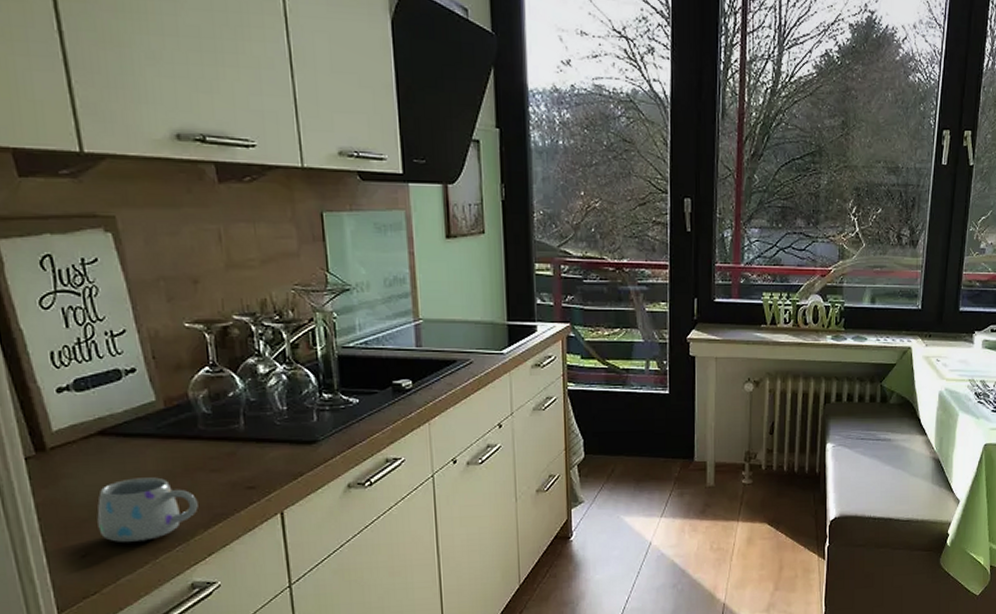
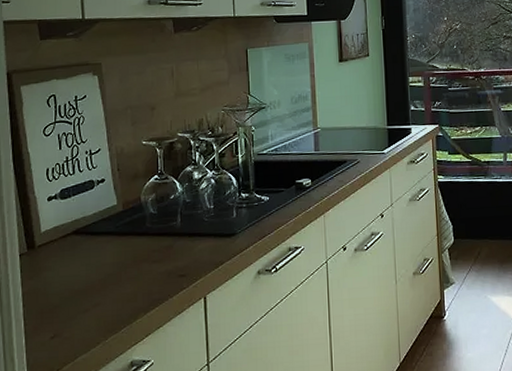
mug: present [97,477,198,543] -> none [66,268,141,326]

